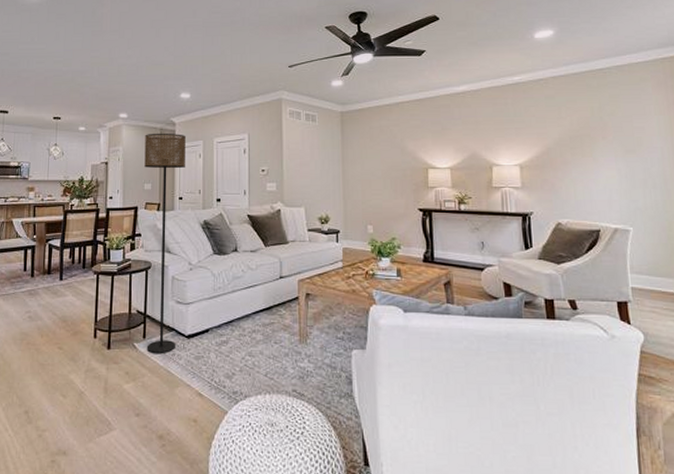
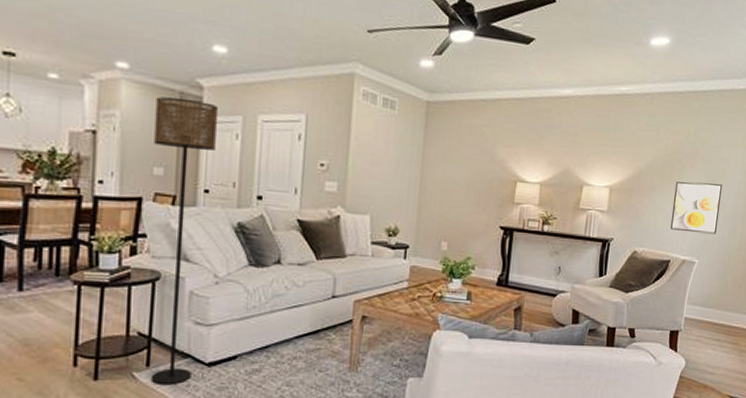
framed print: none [588,152,648,201] -> present [670,182,723,234]

